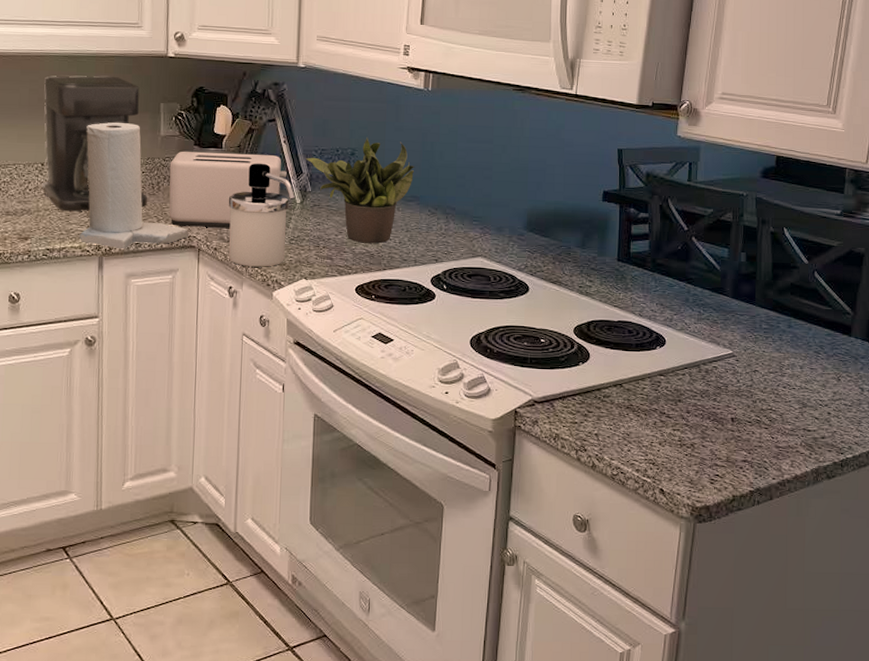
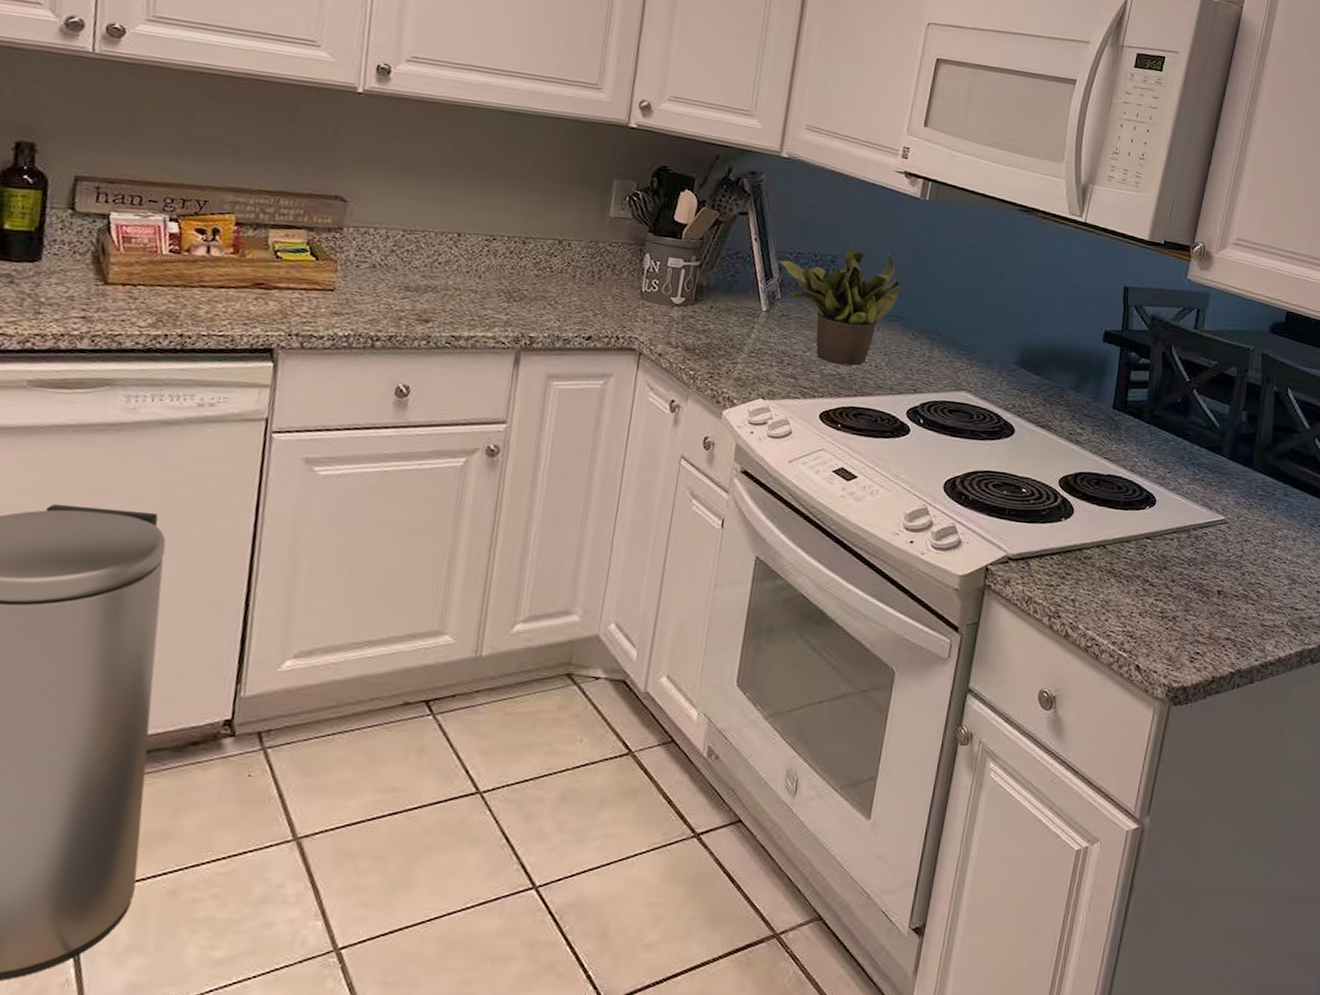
coffee maker: present [41,75,147,212] -> none [454,132,590,298]
paper towel: present [80,122,190,250] -> none [495,193,631,345]
toaster: present [169,151,288,228] -> none [608,237,756,332]
soap dispenser: present [228,163,295,267] -> none [675,260,761,381]

